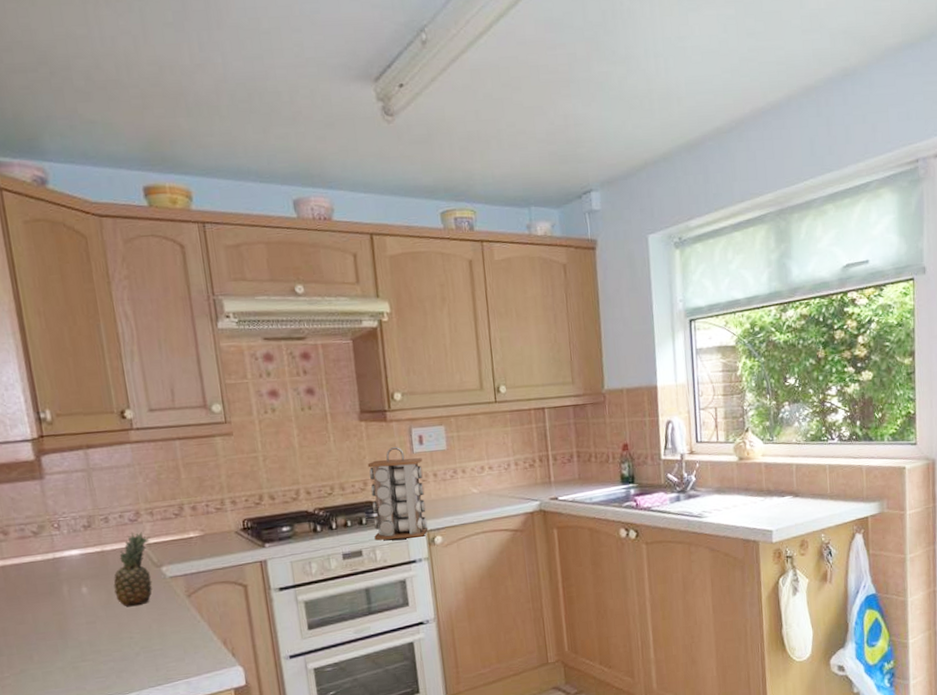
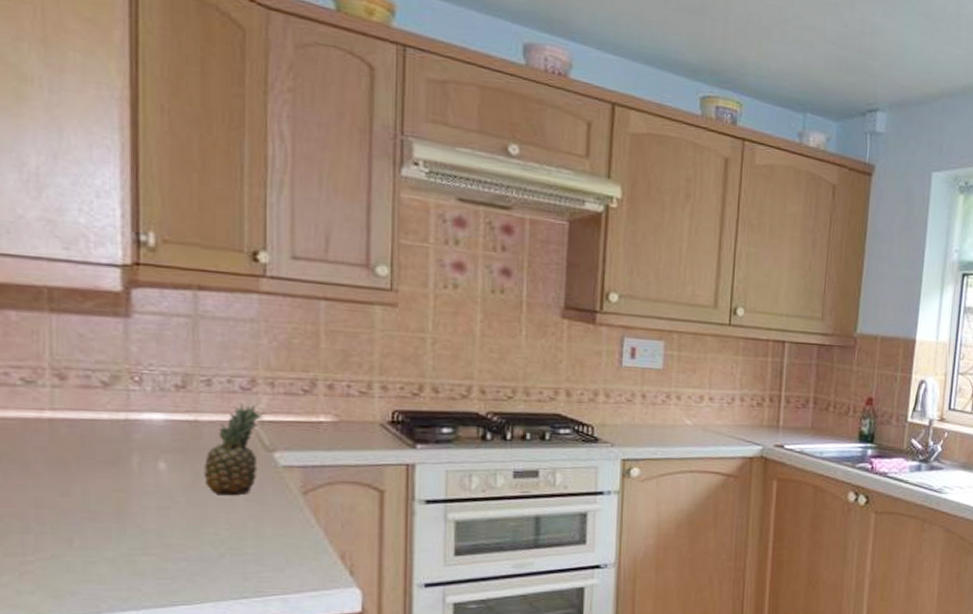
spice rack: present [367,447,428,541] -> none [557,356,631,466]

